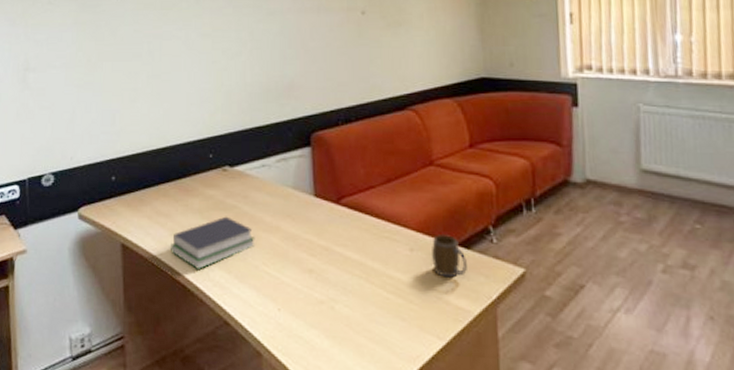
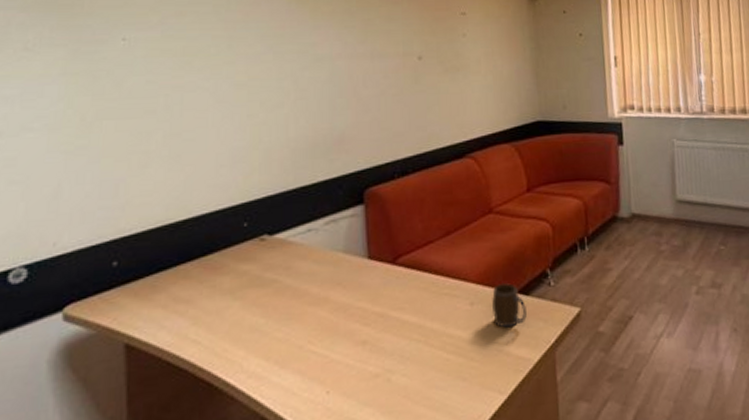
book: present [171,216,255,269] -> none [192,293,300,361]

